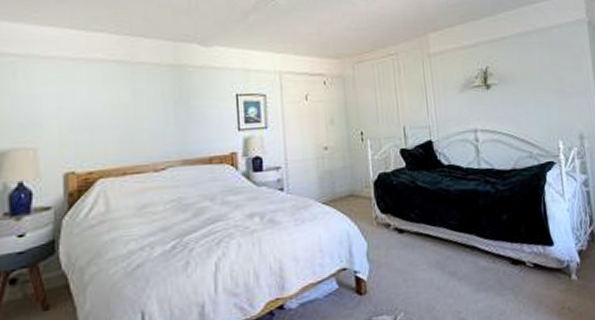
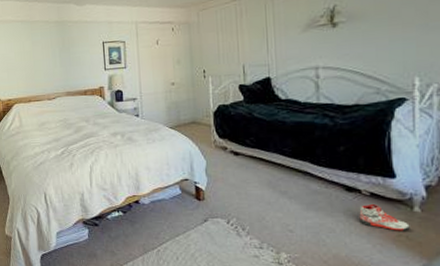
sneaker: none [526,276,571,304] -> present [359,205,410,231]

